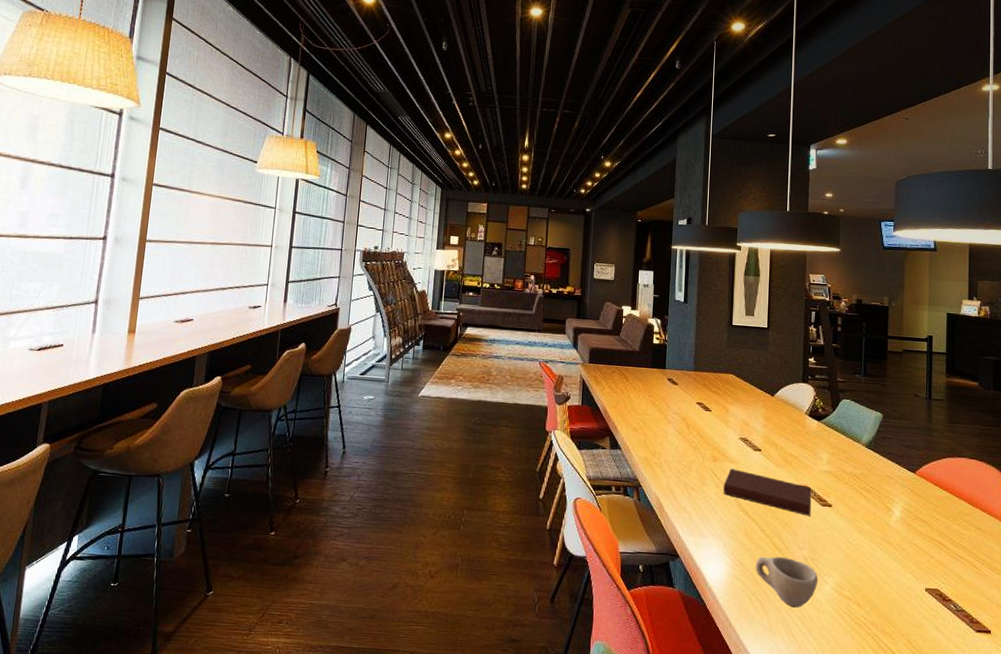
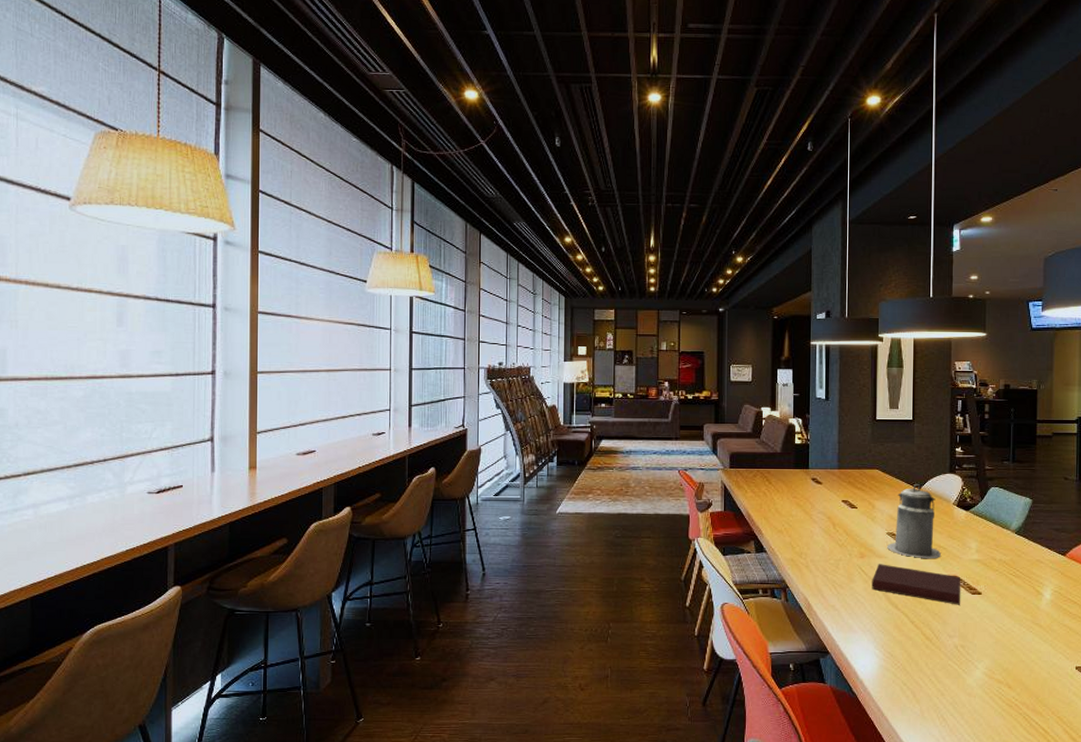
canister: none [739,391,792,468] -> present [886,484,941,559]
cup: present [755,556,819,608] -> none [906,646,969,694]

